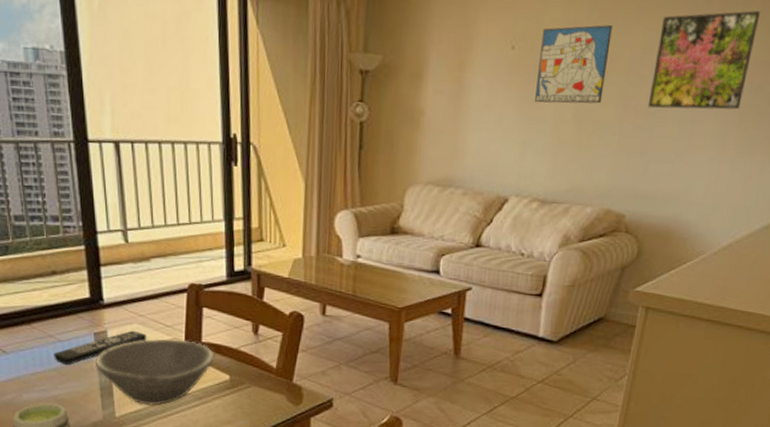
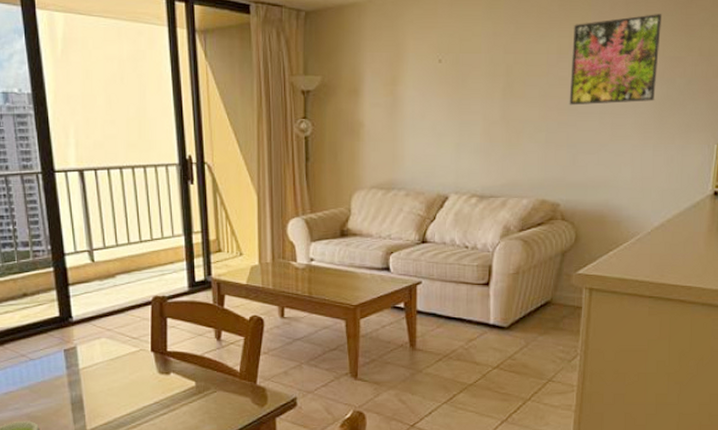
remote control: present [54,330,147,366] -> none [26,344,115,383]
bowl: present [96,338,214,406] -> none [66,350,180,417]
wall art: present [535,24,613,104] -> none [465,35,529,108]

